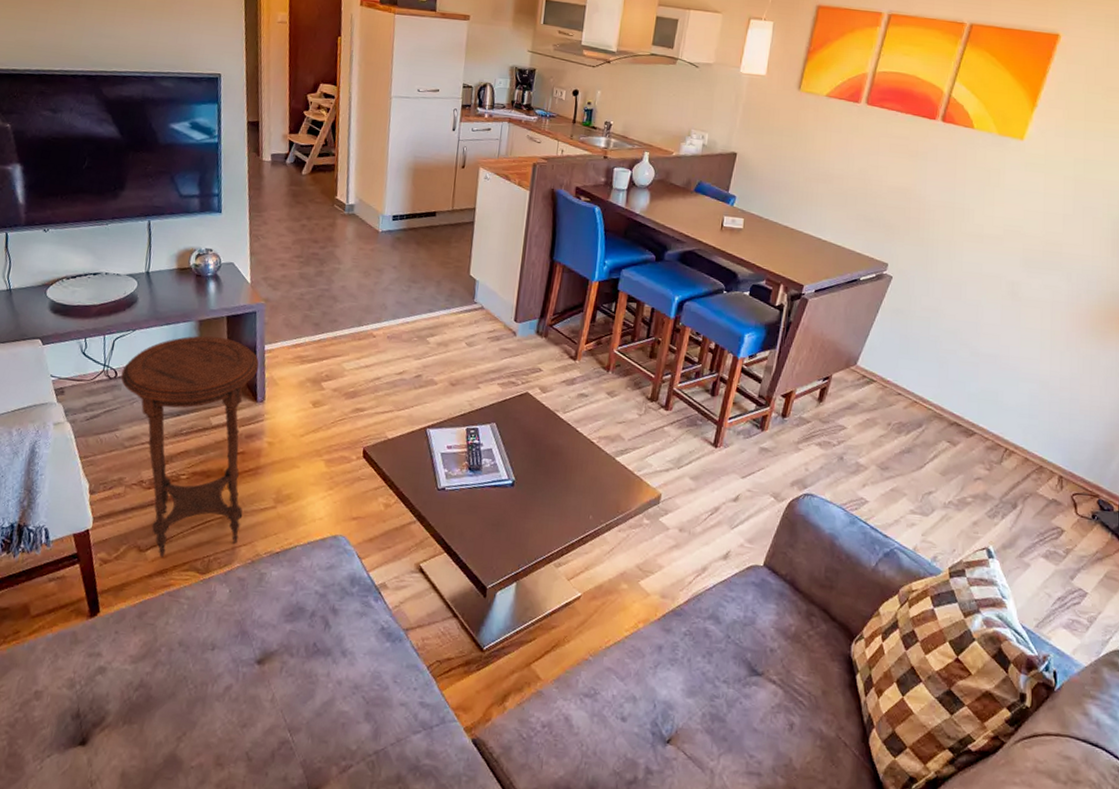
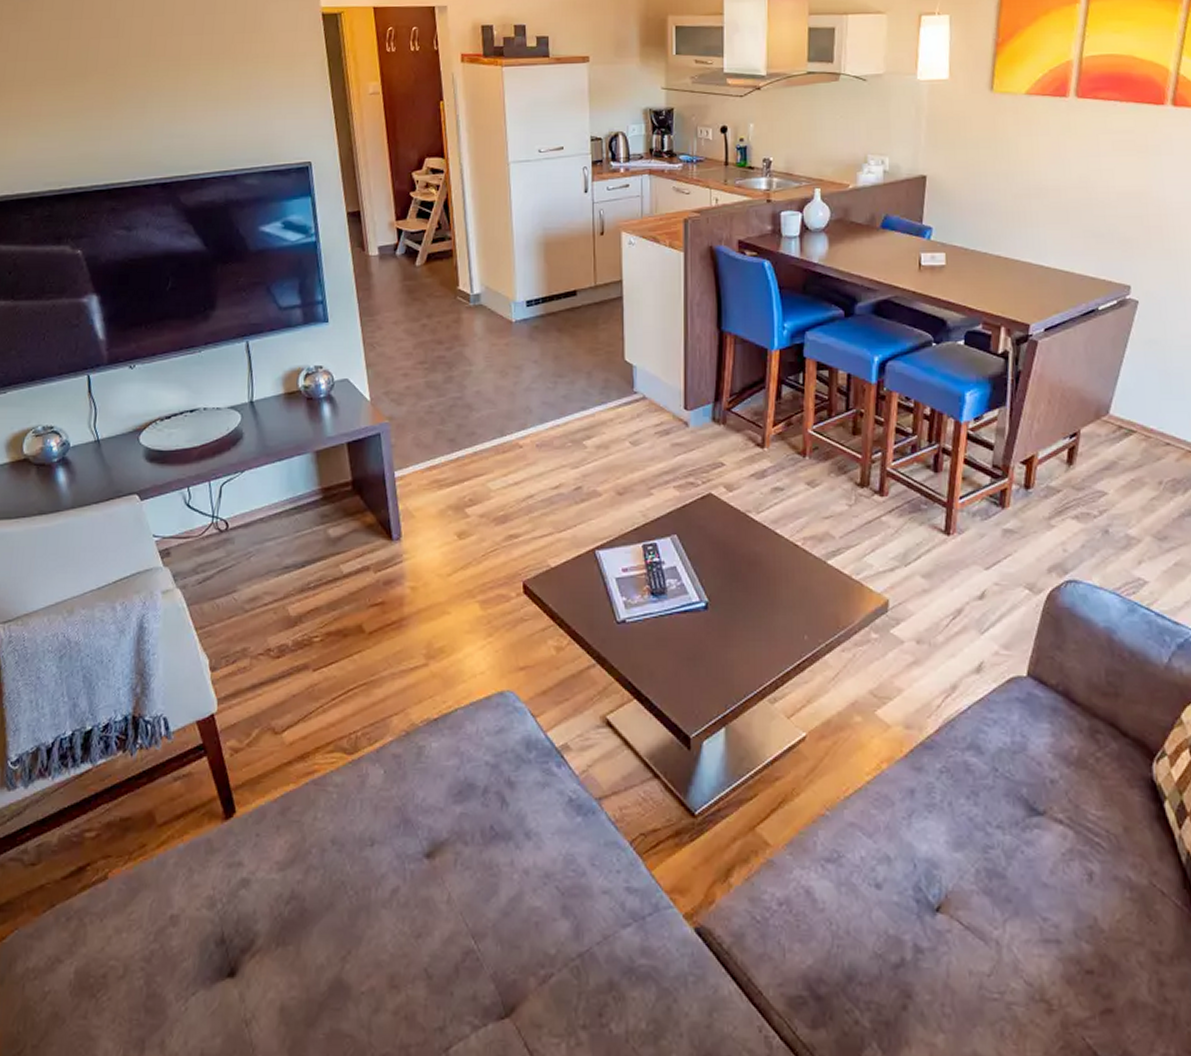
side table: present [120,335,259,557] -> none [233,469,391,739]

